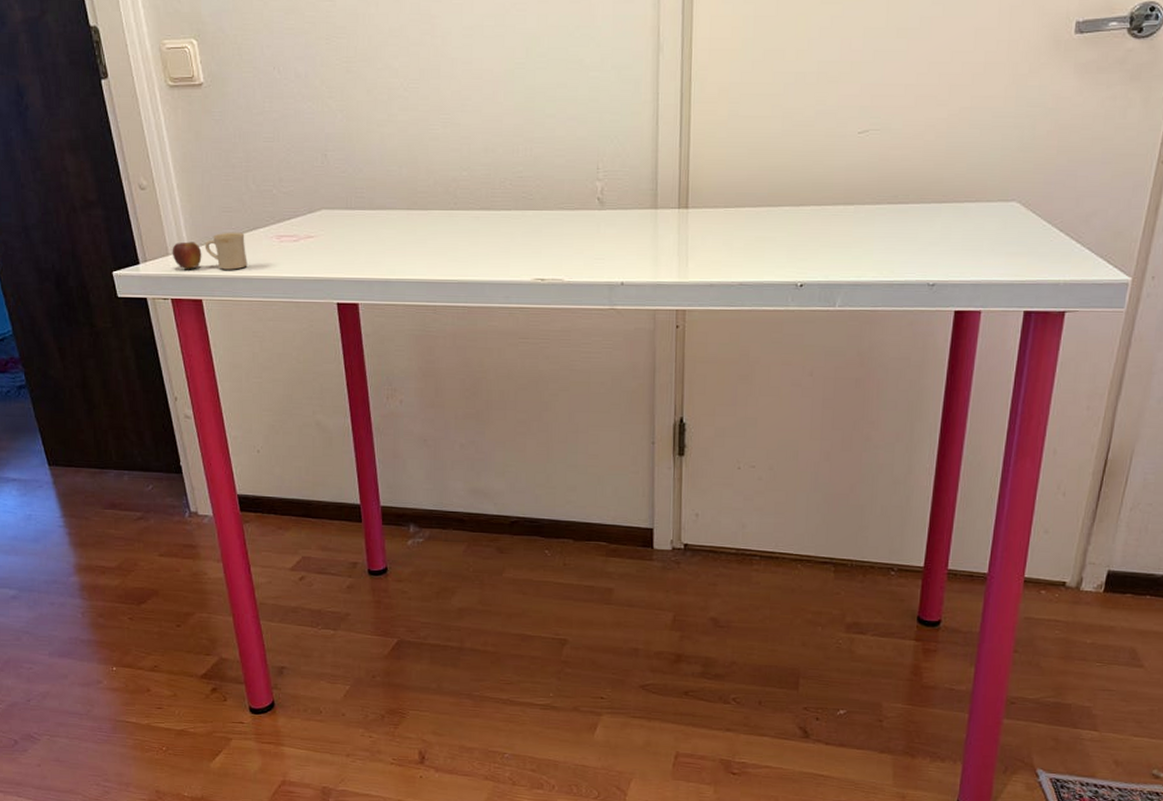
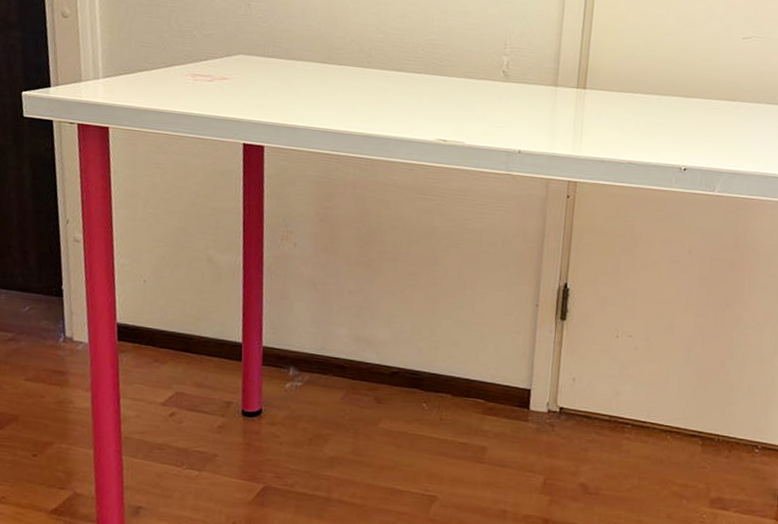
mug: present [172,232,247,270] -> none [85,66,161,102]

